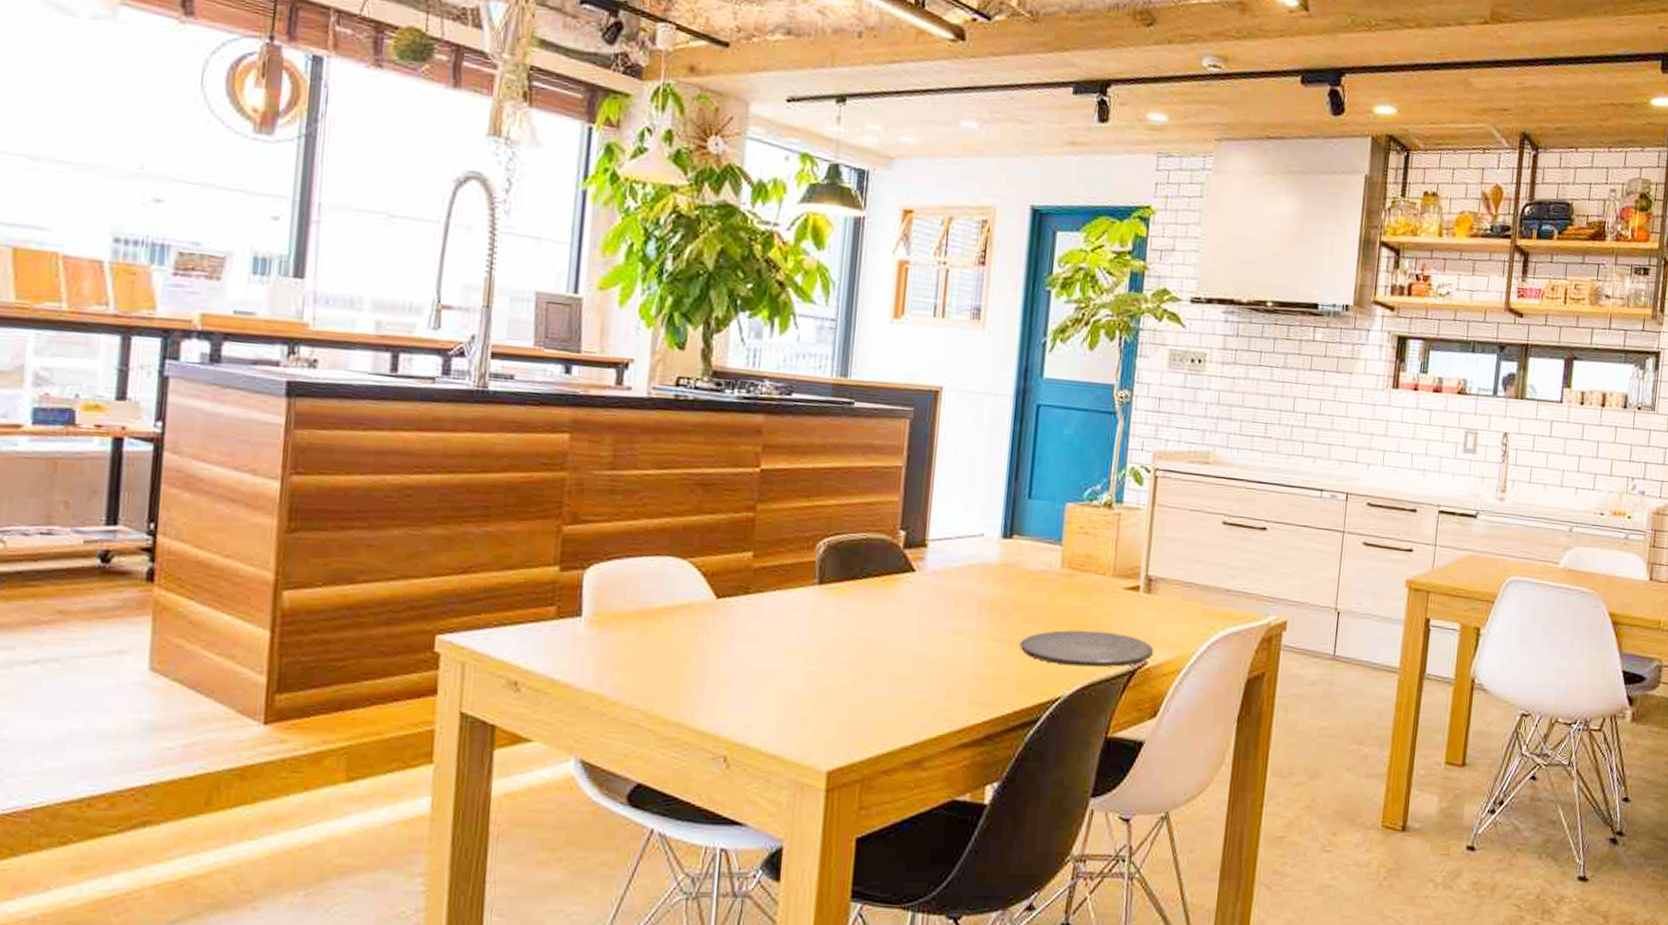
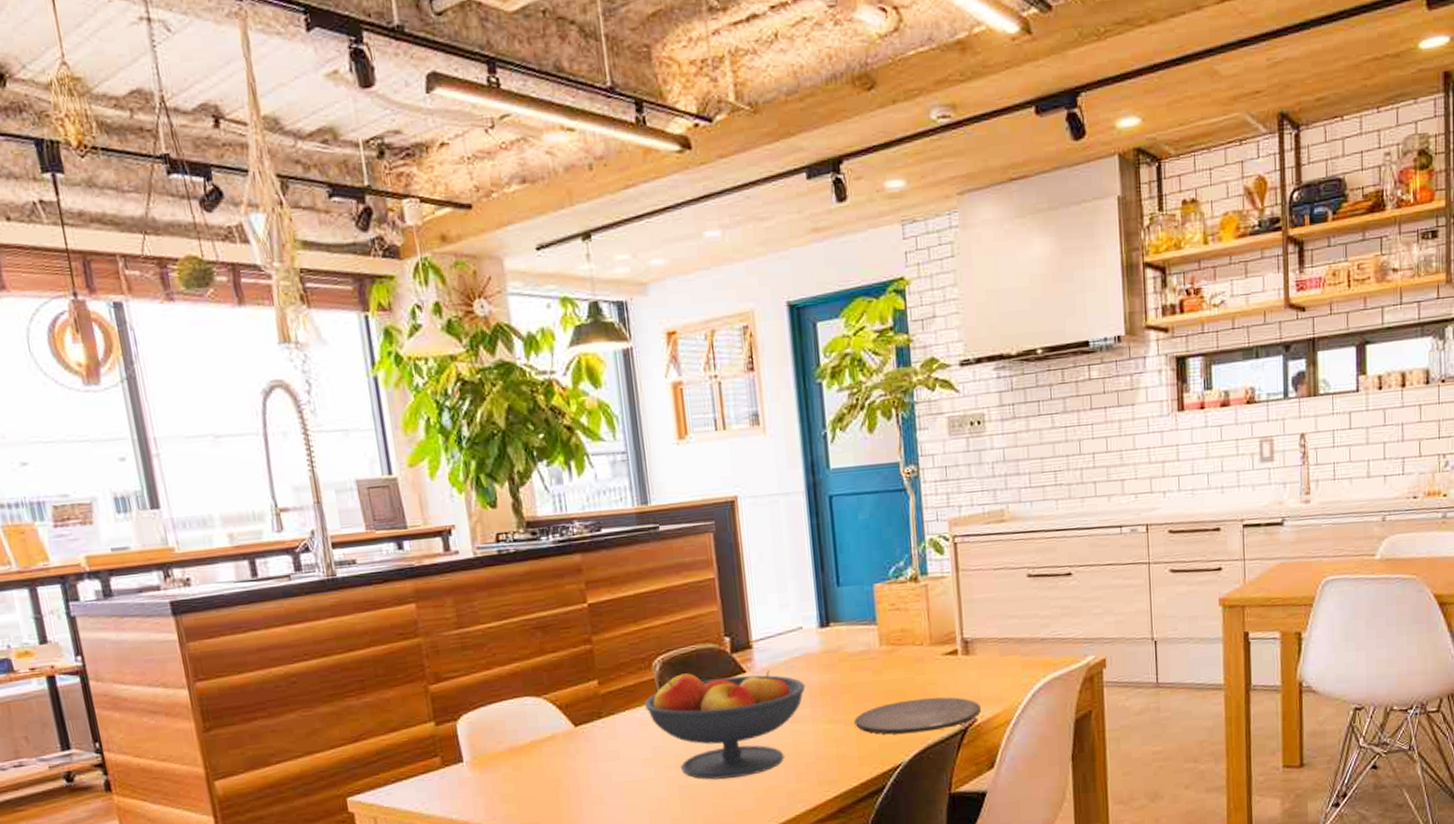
fruit bowl: none [798,561,976,684] -> present [644,670,806,780]

